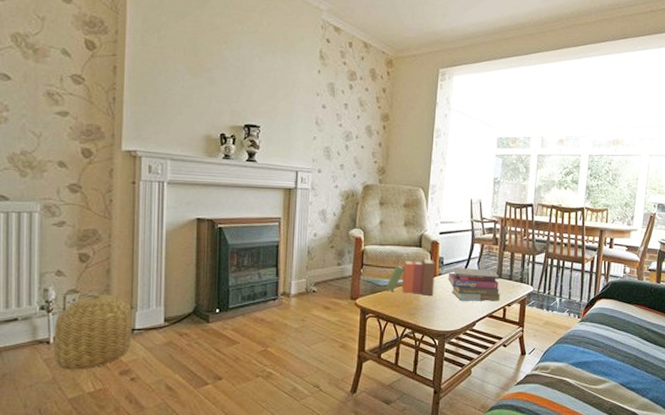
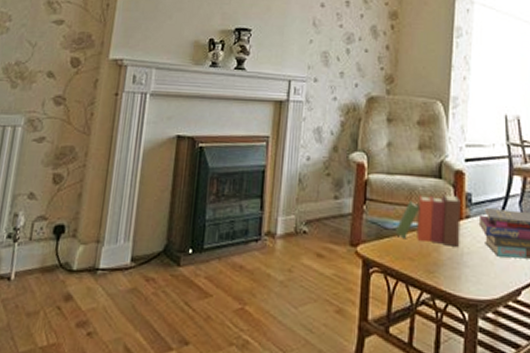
basket: present [53,293,132,370] -> none [12,221,99,316]

